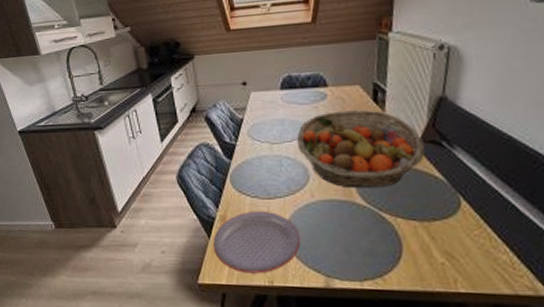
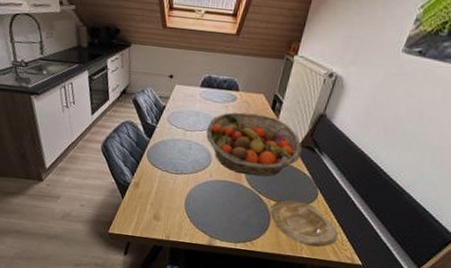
plate: present [213,210,301,274] -> none [125,181,196,230]
plate: none [399,214,506,277] -> present [270,199,339,247]

